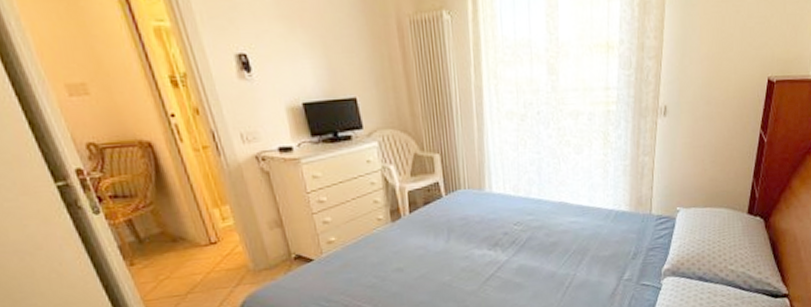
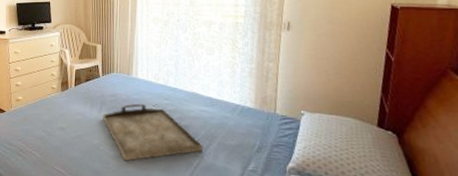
serving tray: none [452,223,576,296] -> present [103,103,204,162]

